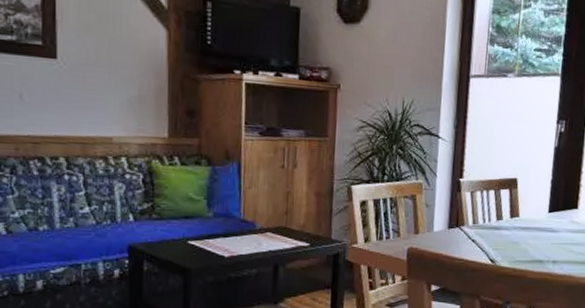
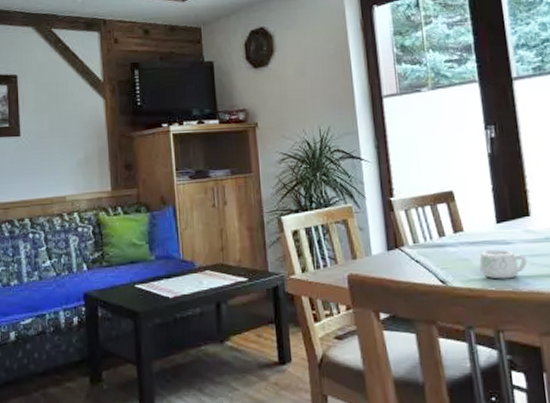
teacup: none [526,236,567,263] -> present [479,250,528,279]

